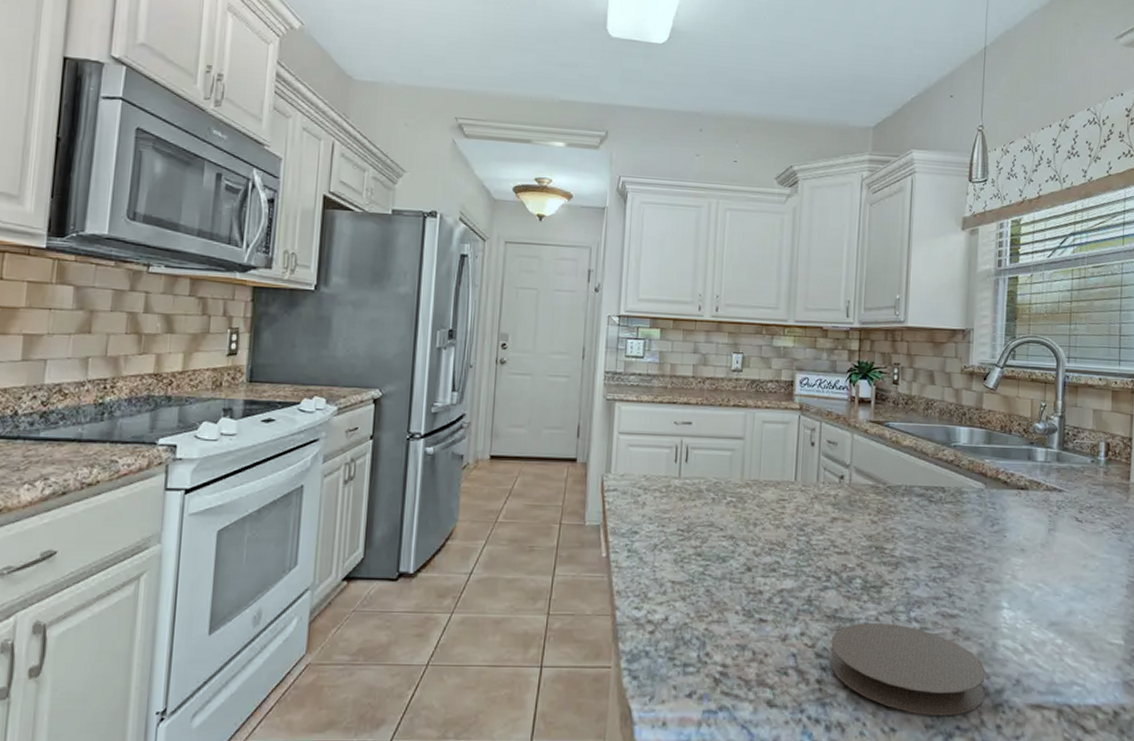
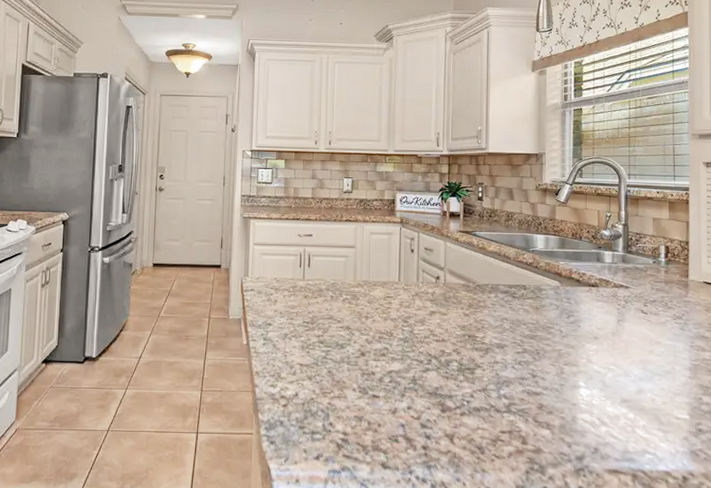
coaster: present [830,623,986,716] -> none [433,399,568,478]

